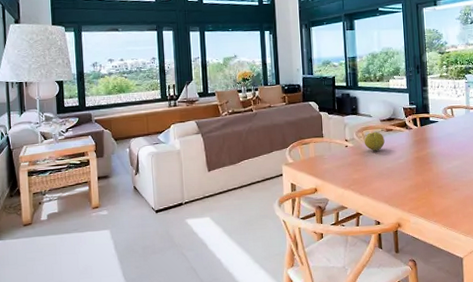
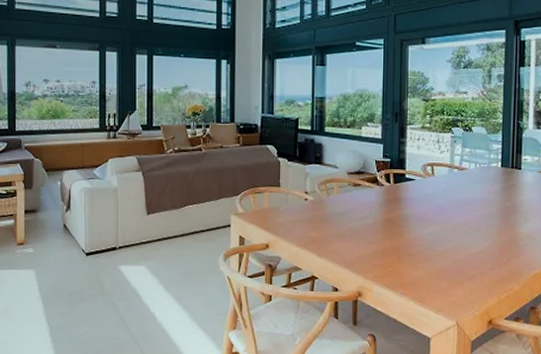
fruit: present [364,131,385,151] -> none [327,185,351,208]

